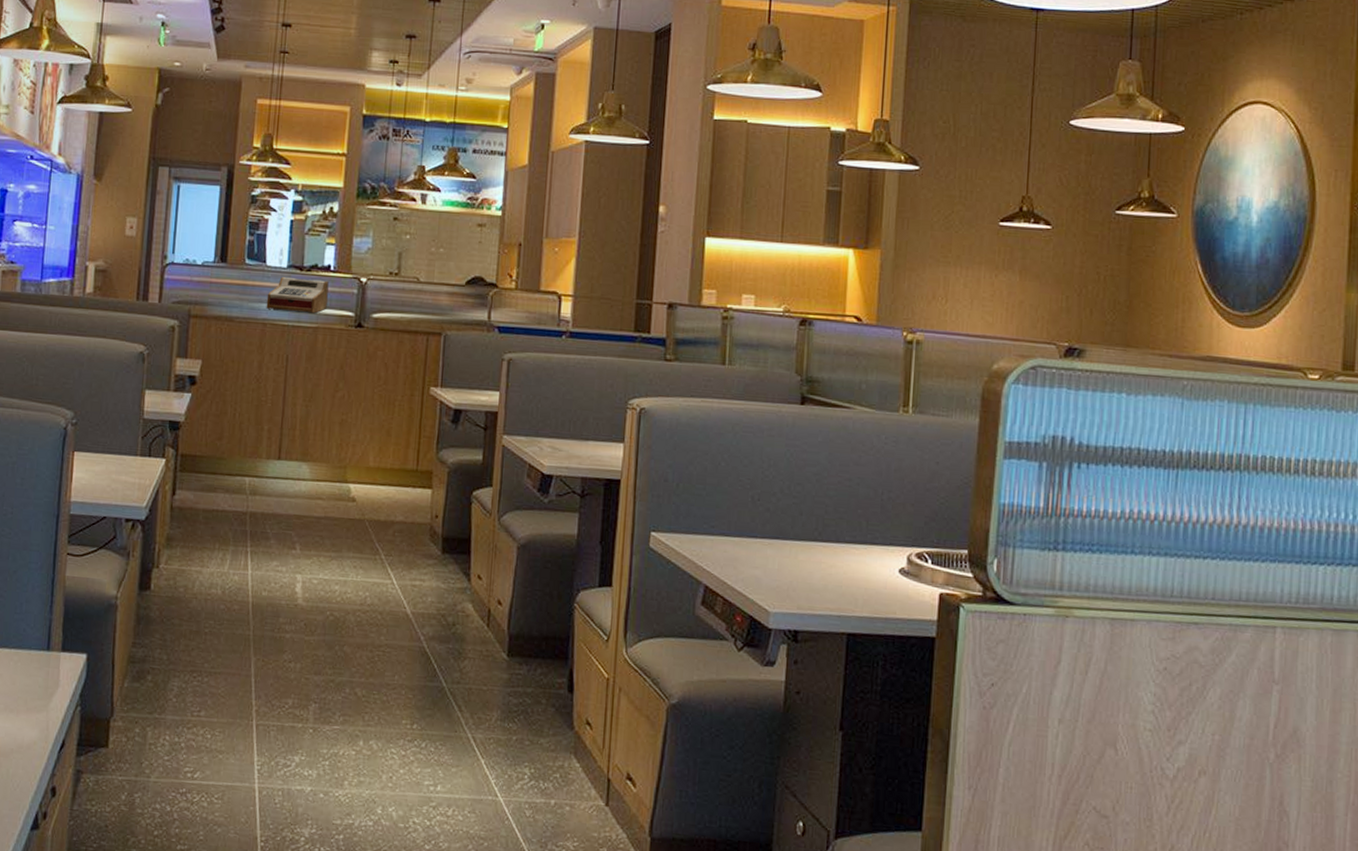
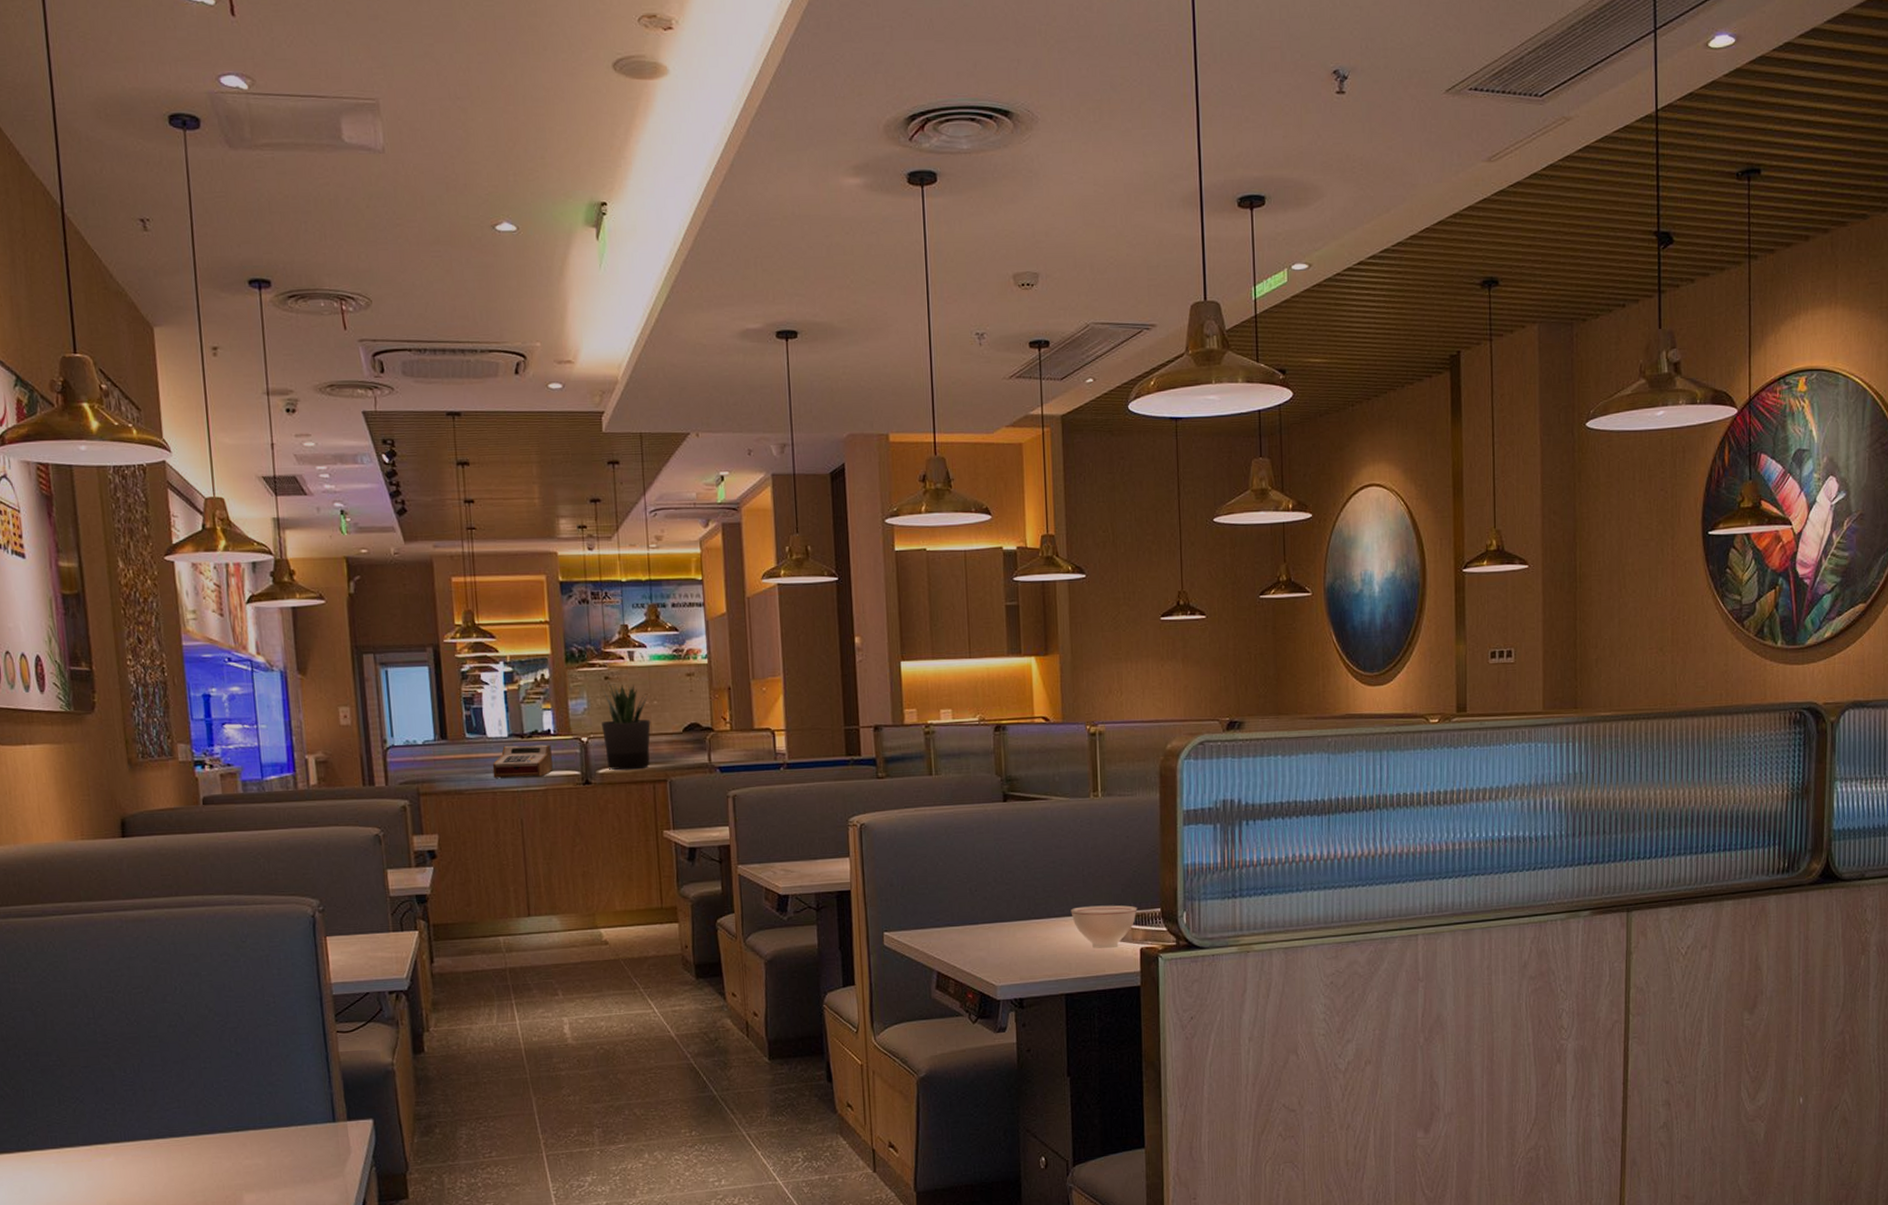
planter: none [382,221,434,318] -> present [601,680,651,770]
bowl: none [863,535,941,589] -> present [1071,905,1138,949]

